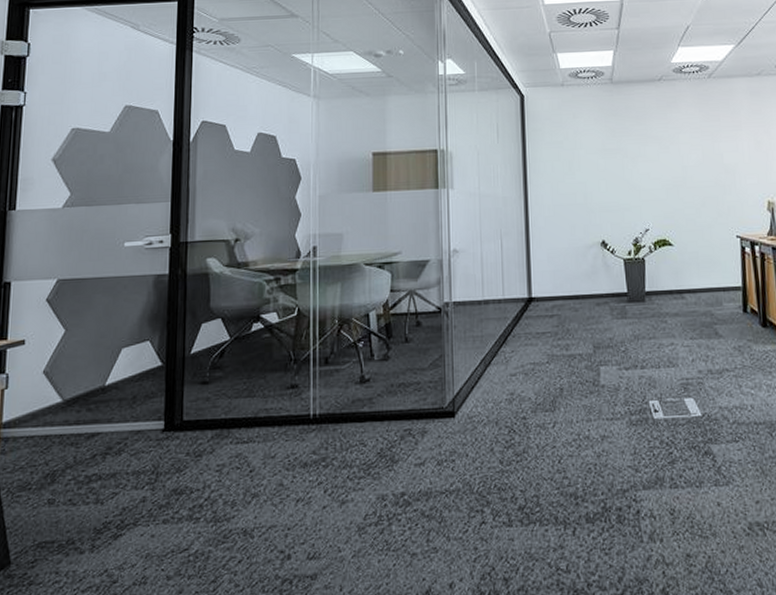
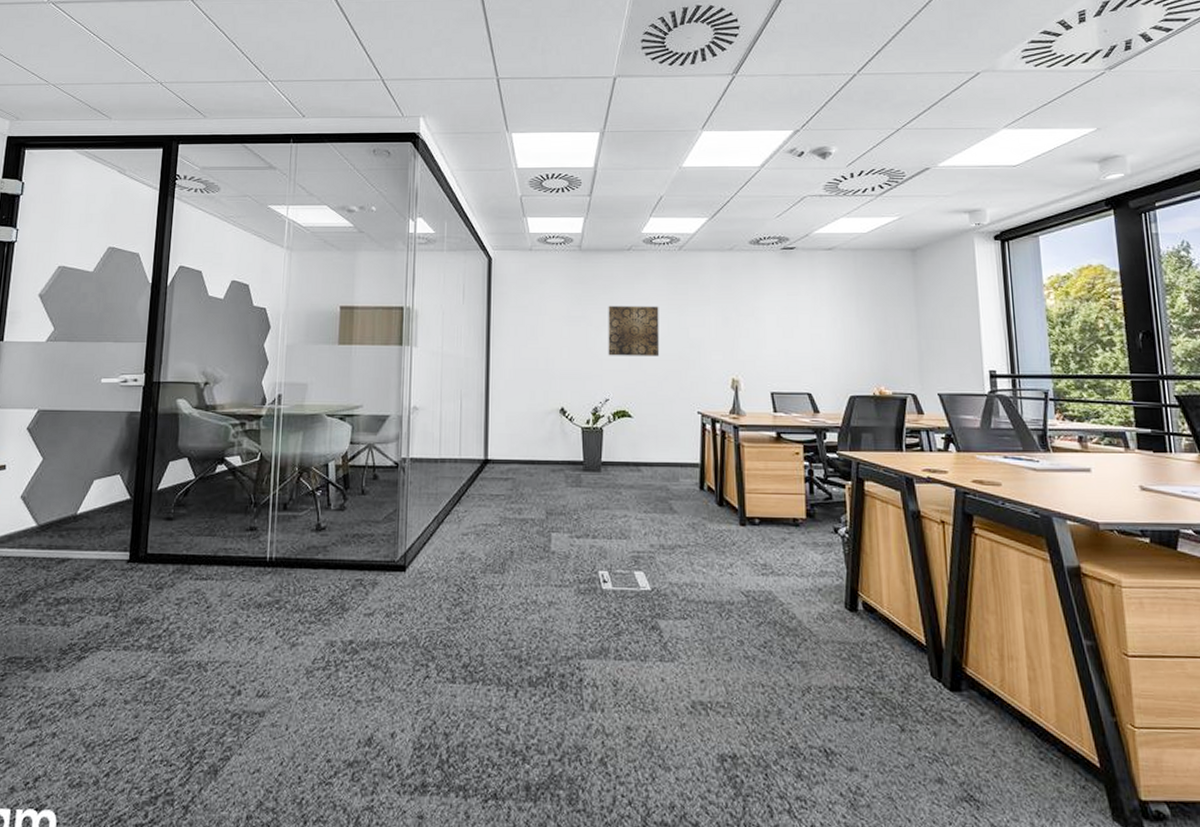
wall art: none [642,134,696,186] -> present [608,305,660,356]

